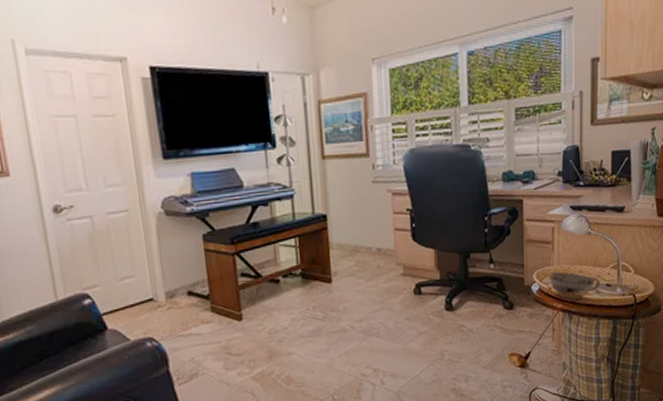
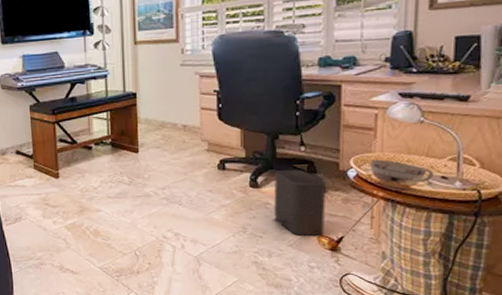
pedal bin: none [467,288,514,356] -> present [271,170,326,236]

